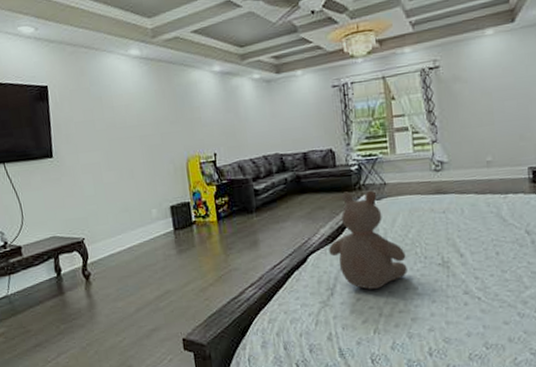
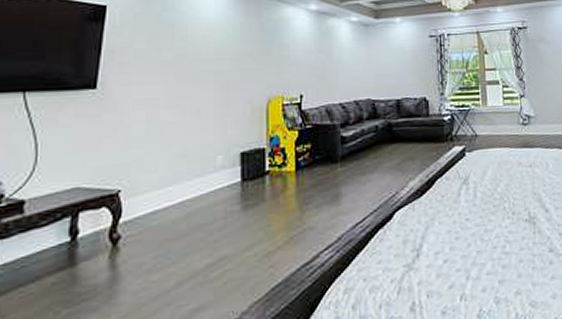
bear: present [329,190,407,290] -> none [417,141,496,249]

